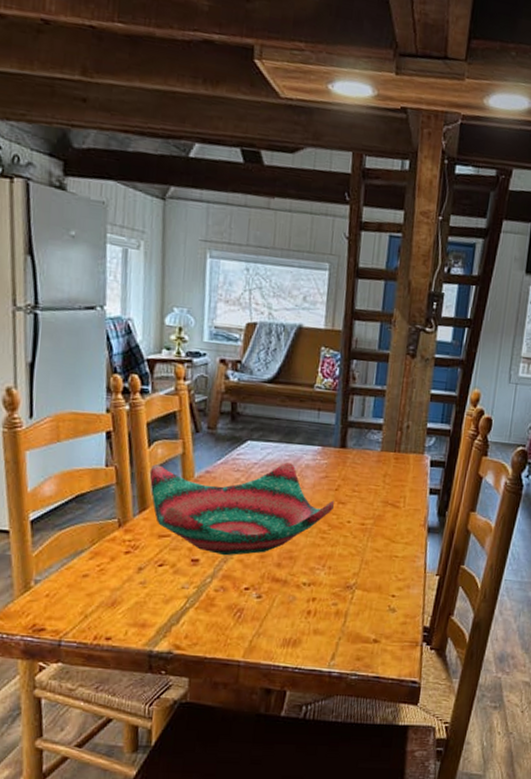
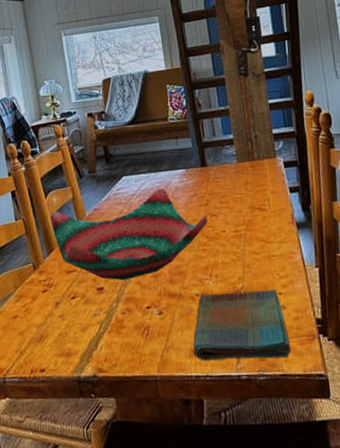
dish towel: none [286,584,392,661] -> present [192,289,292,361]

